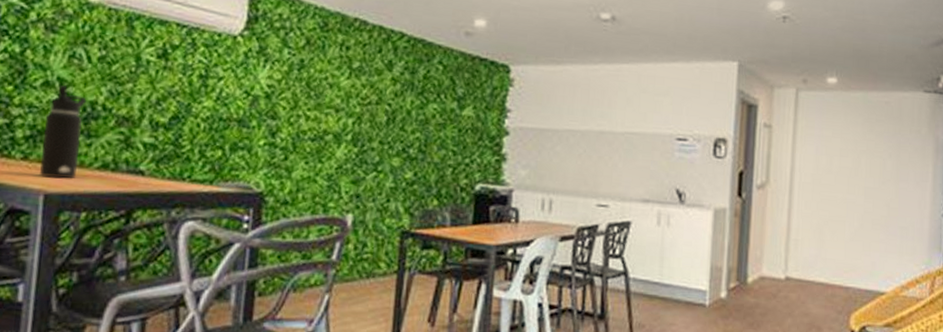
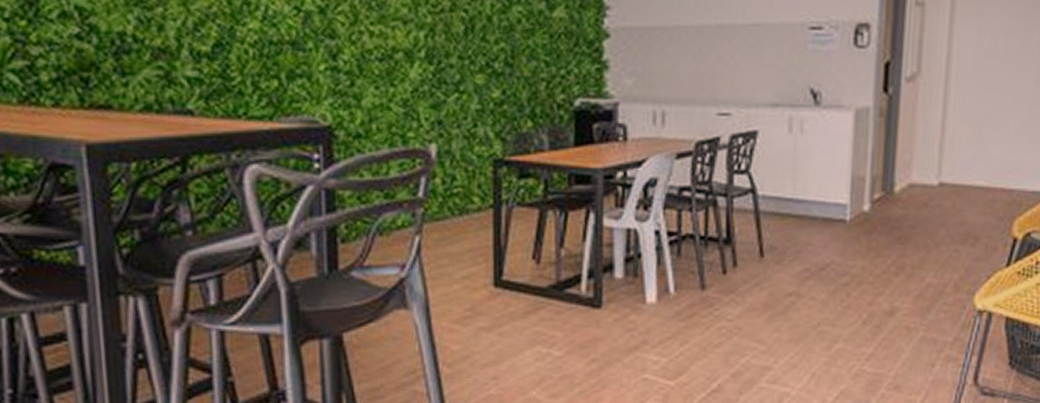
water bottle: present [40,84,87,179] -> none [71,14,119,126]

